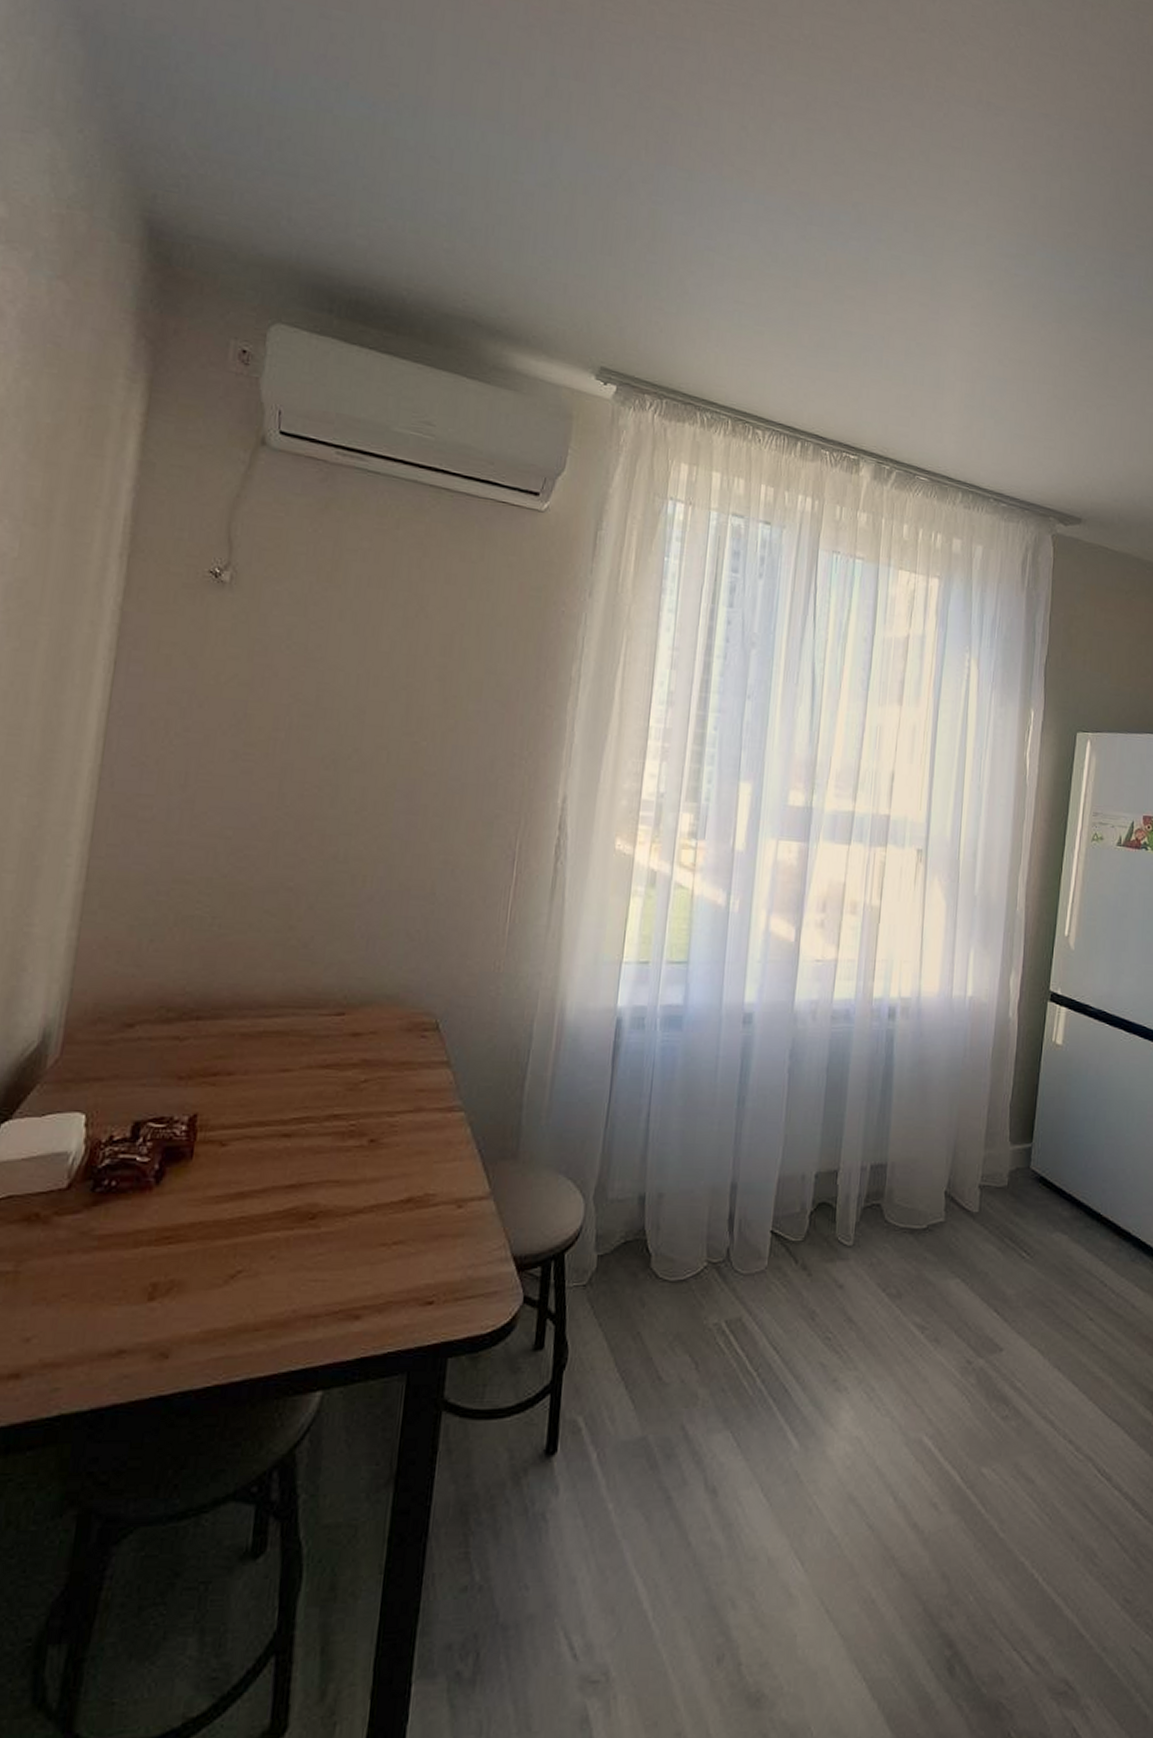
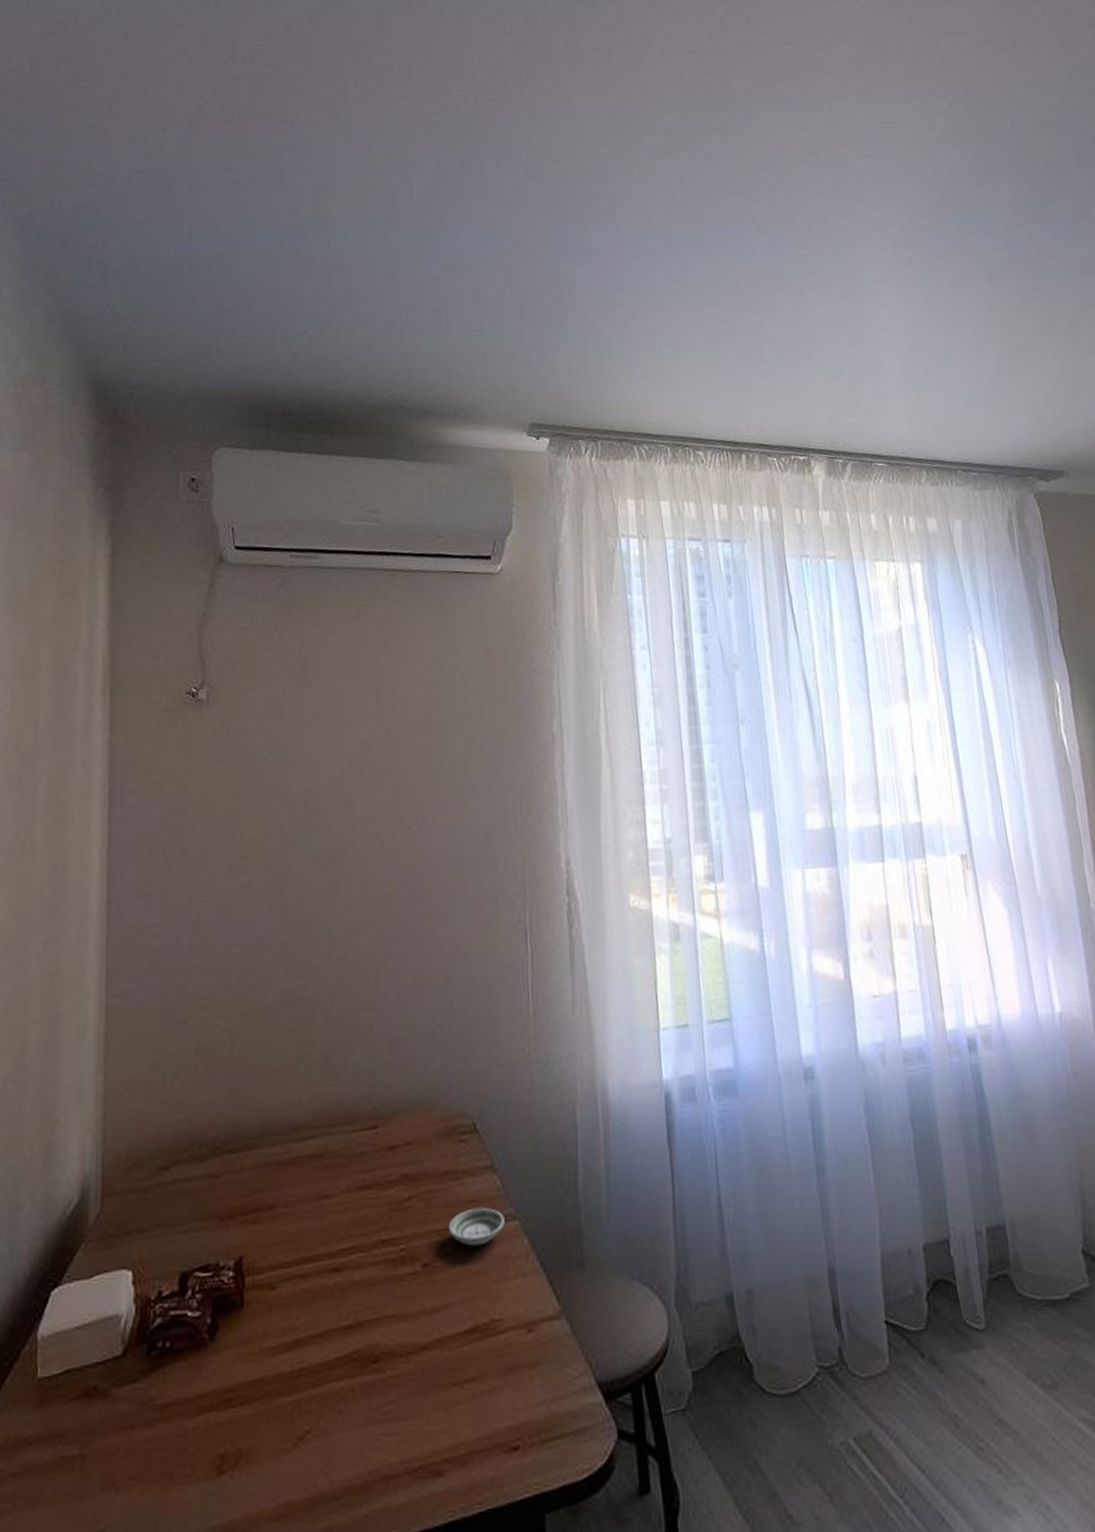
saucer: none [398,1096,452,1130] -> present [448,1207,505,1247]

